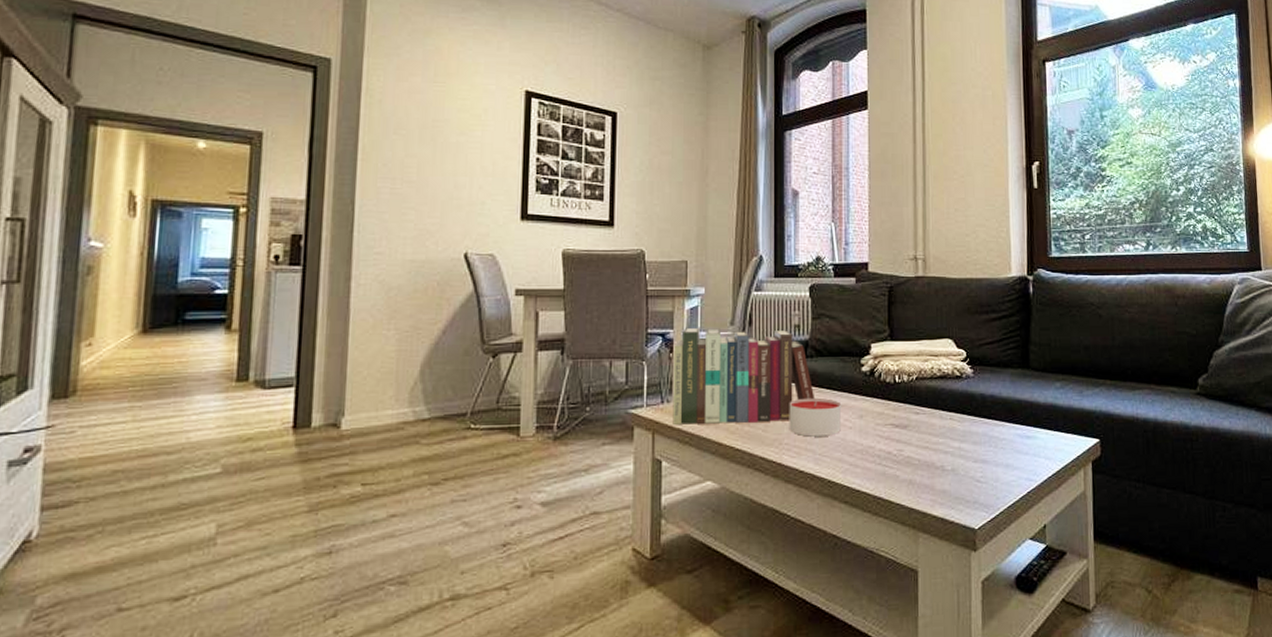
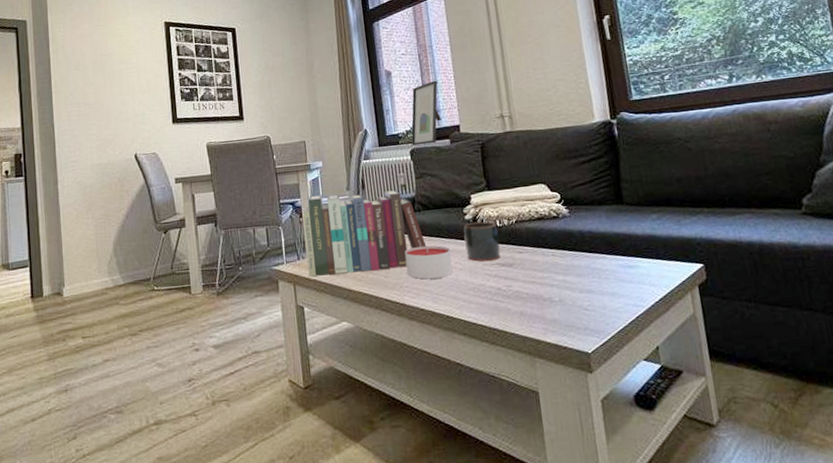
picture frame: none [812,208,850,282] -> present [411,80,441,146]
mug: none [858,376,897,422] -> present [463,221,501,263]

